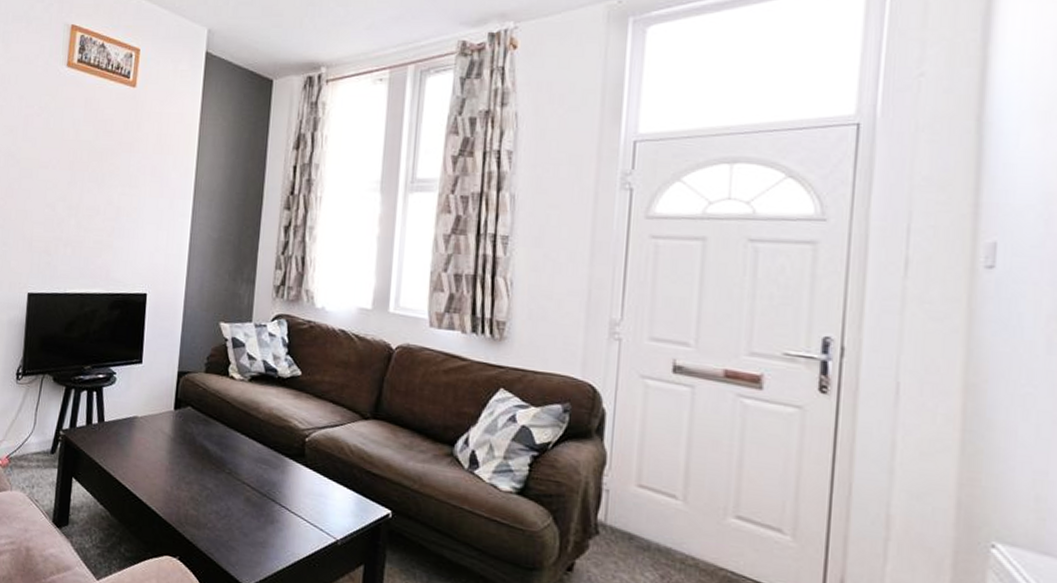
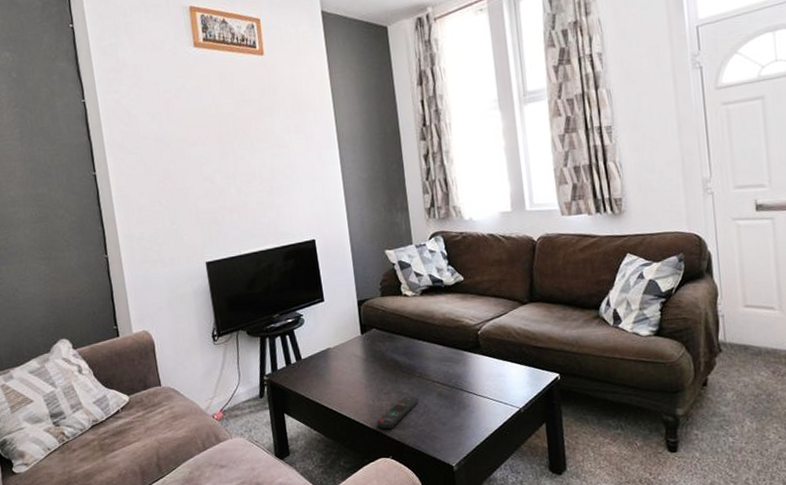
remote control: none [171,491,222,525] -> present [377,396,419,429]

